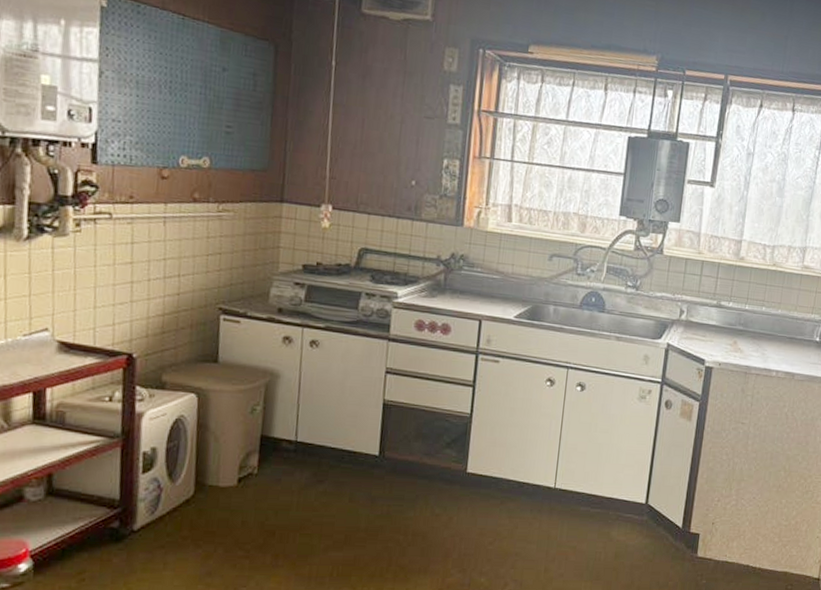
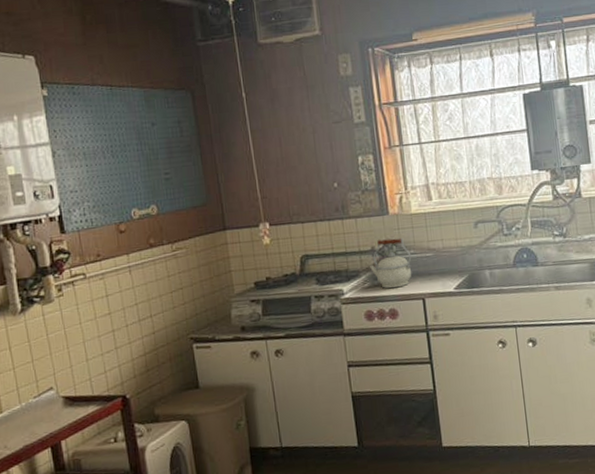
kettle: none [431,250,478,304] -> present [370,237,412,289]

